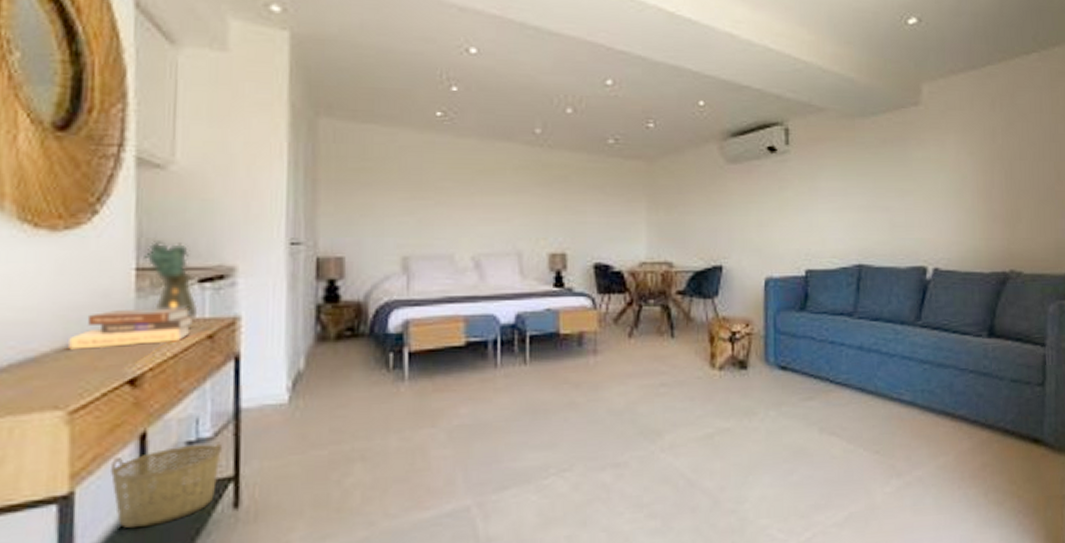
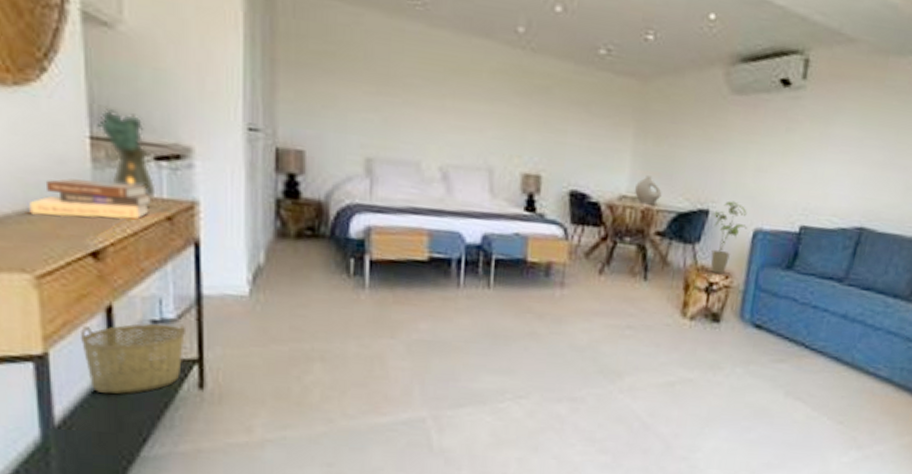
vase: none [653,242,678,268] -> present [635,175,662,205]
house plant: none [724,255,759,324] -> present [710,201,748,275]

